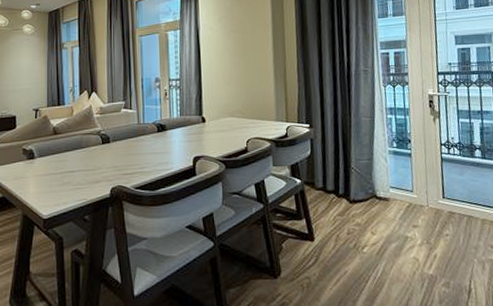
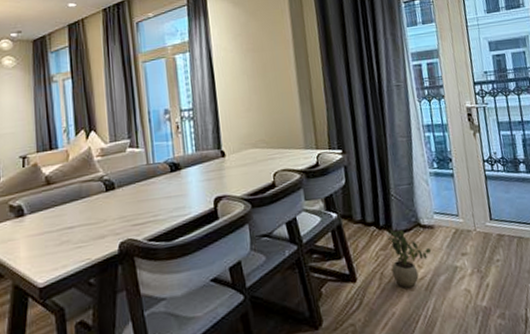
potted plant: none [346,198,385,252] -> present [388,229,432,289]

